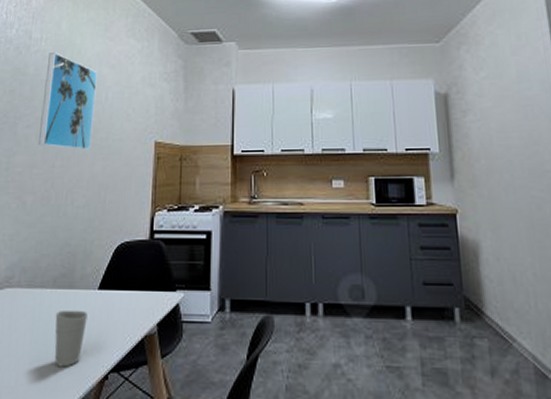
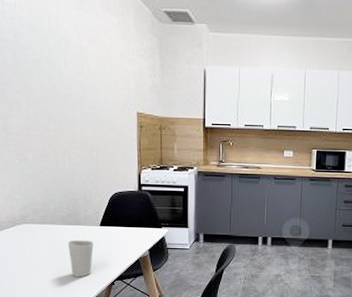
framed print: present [38,52,97,150] -> none [25,20,80,116]

